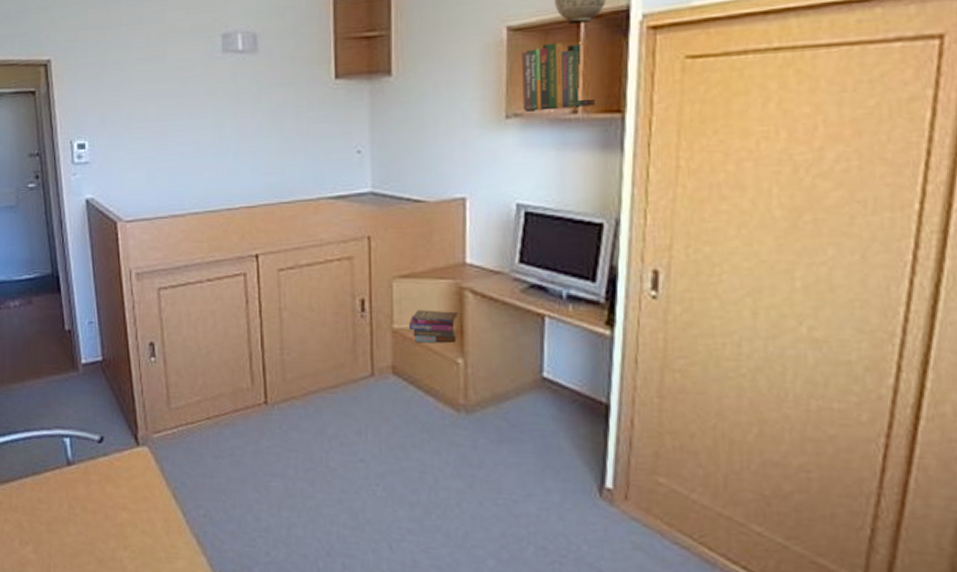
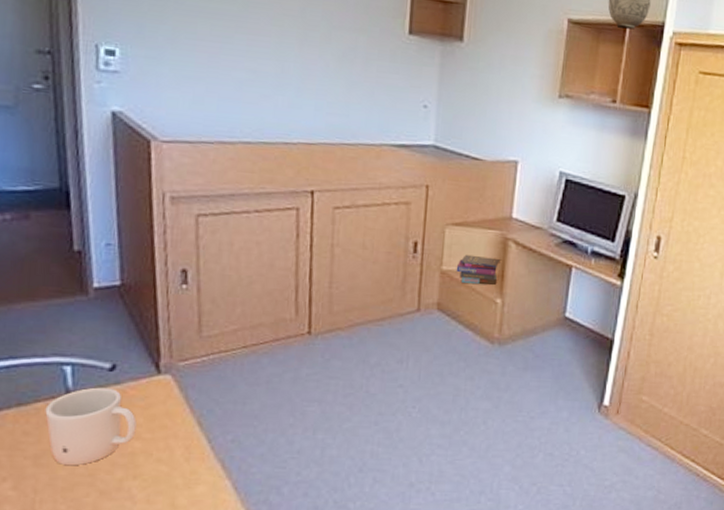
mug: none [53,458,123,534] -> present [45,387,137,466]
books: present [522,42,595,112] -> none [574,40,630,99]

